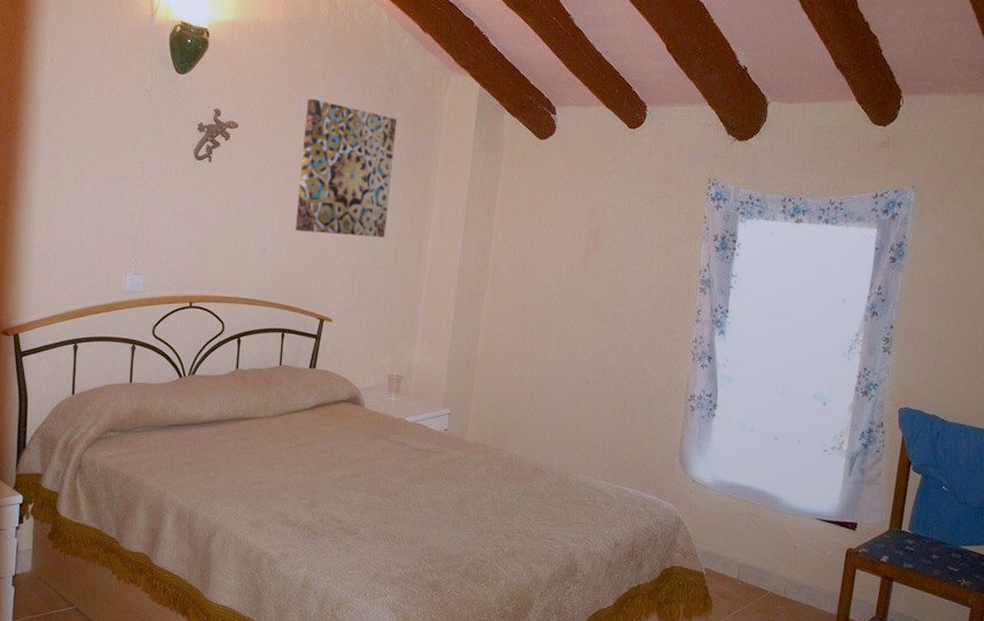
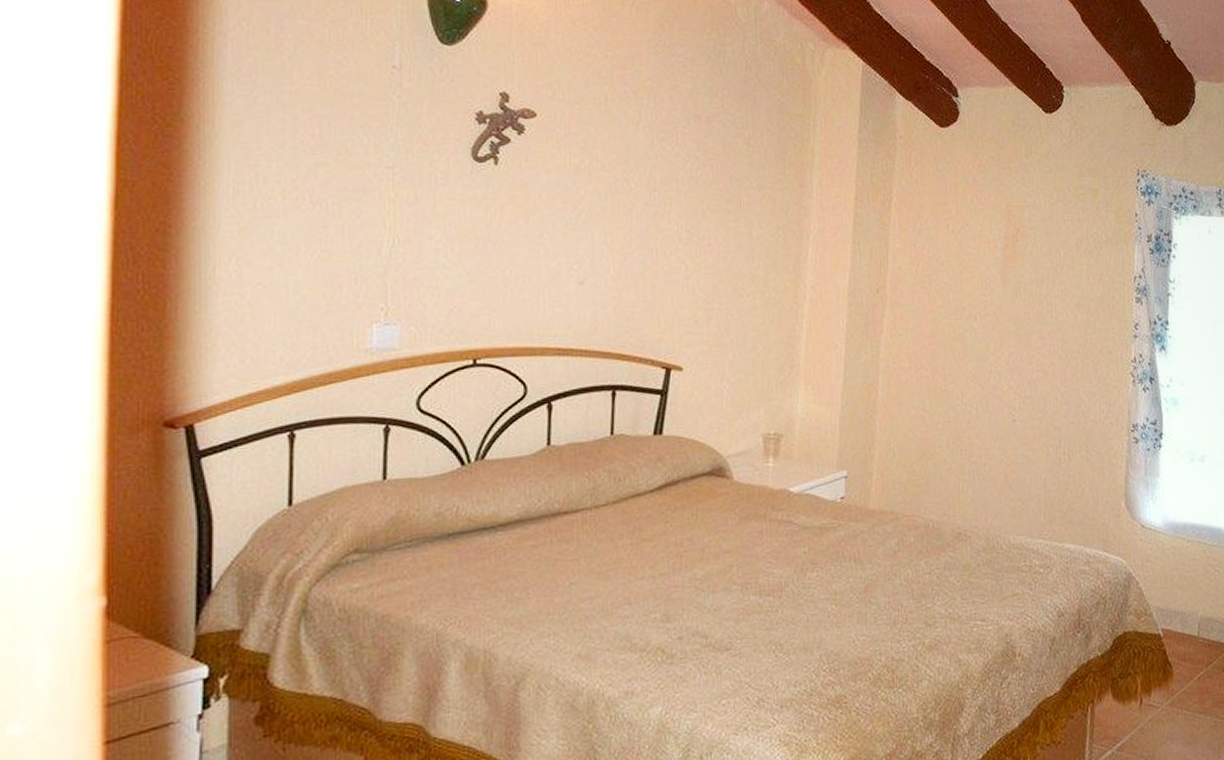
wall art: present [295,98,397,238] -> none [625,78,758,257]

